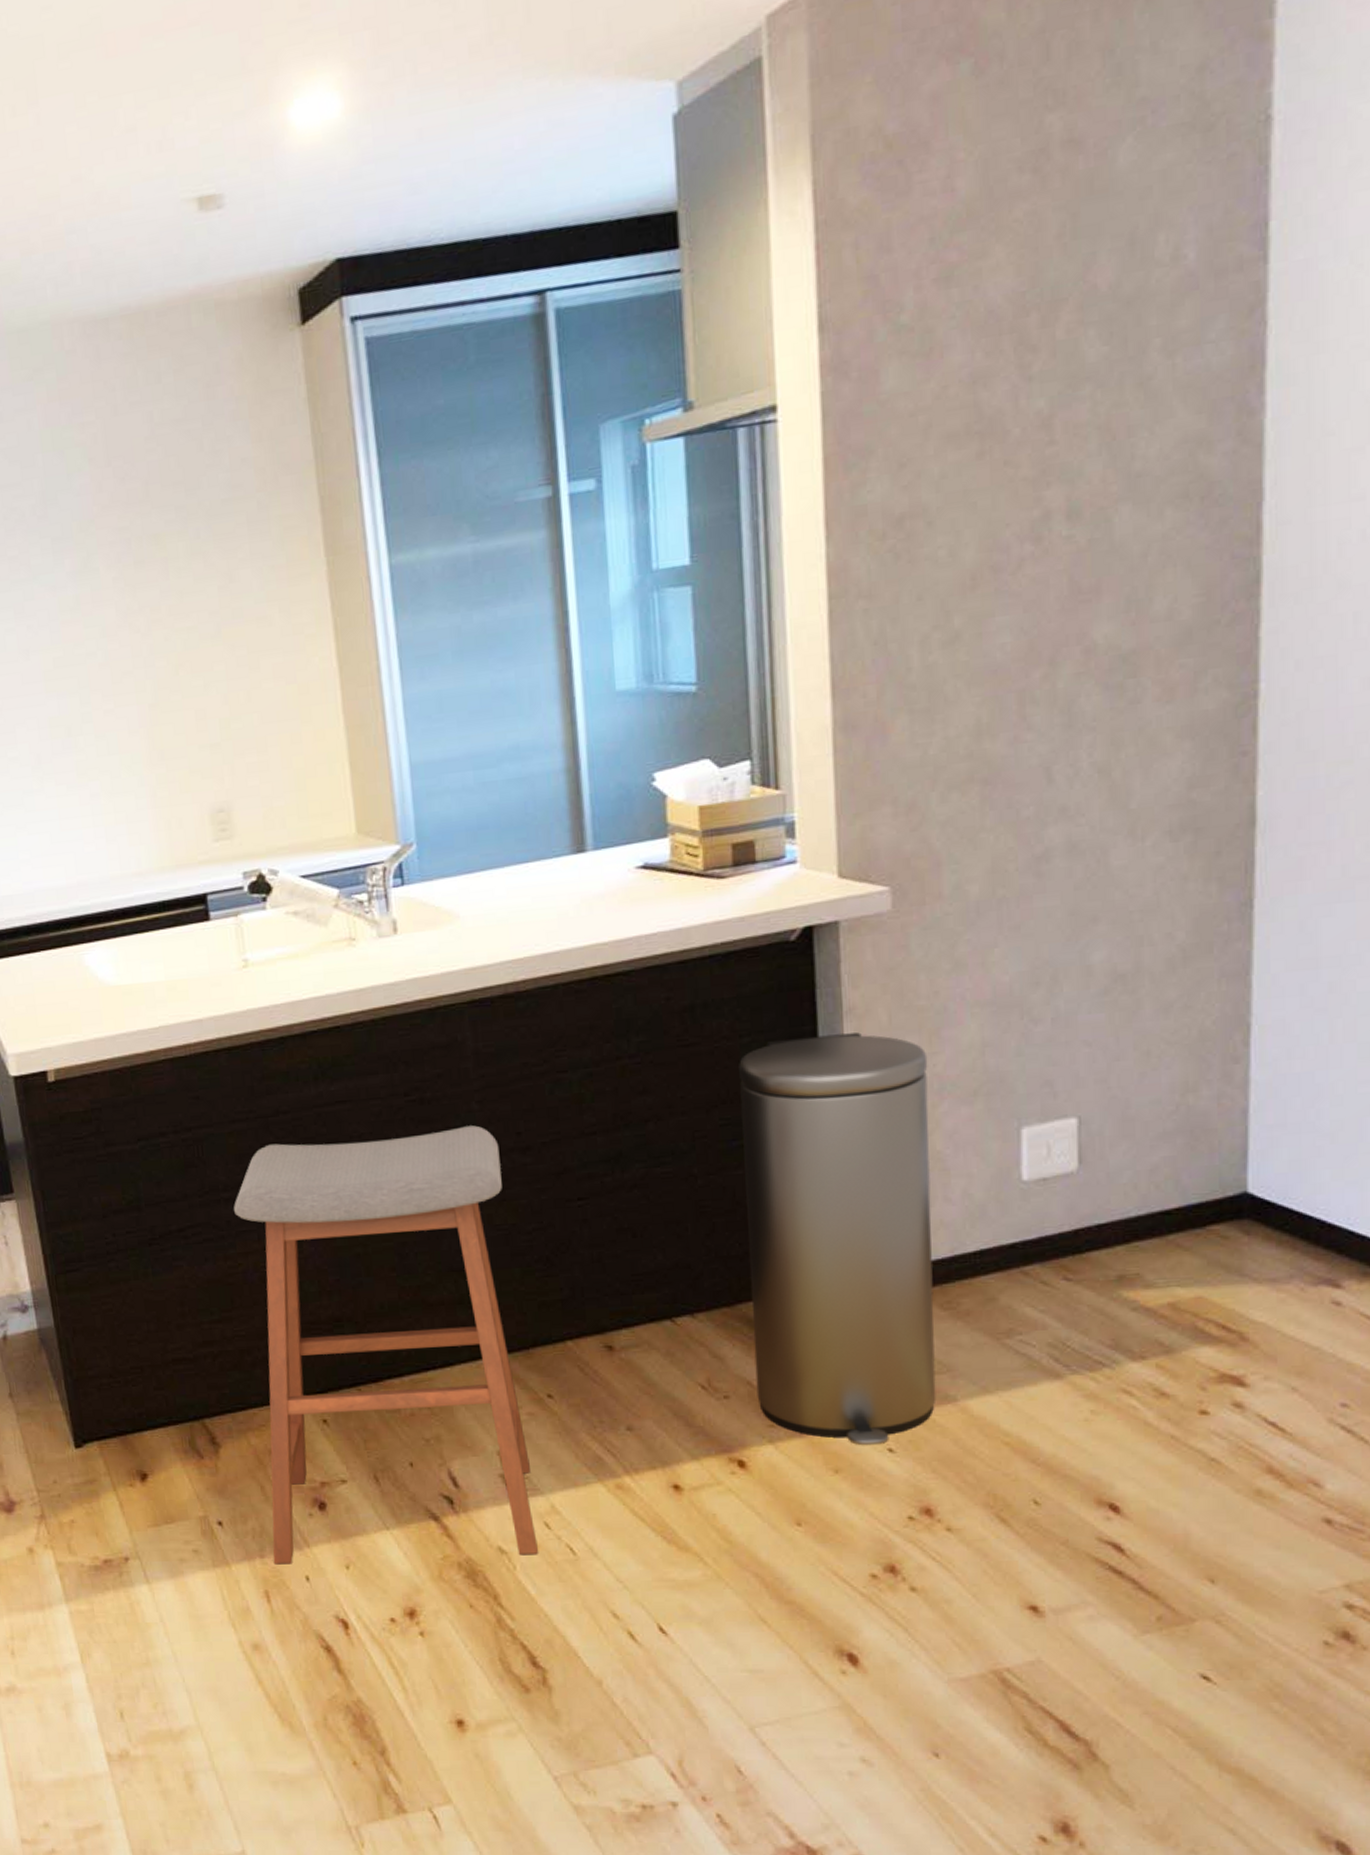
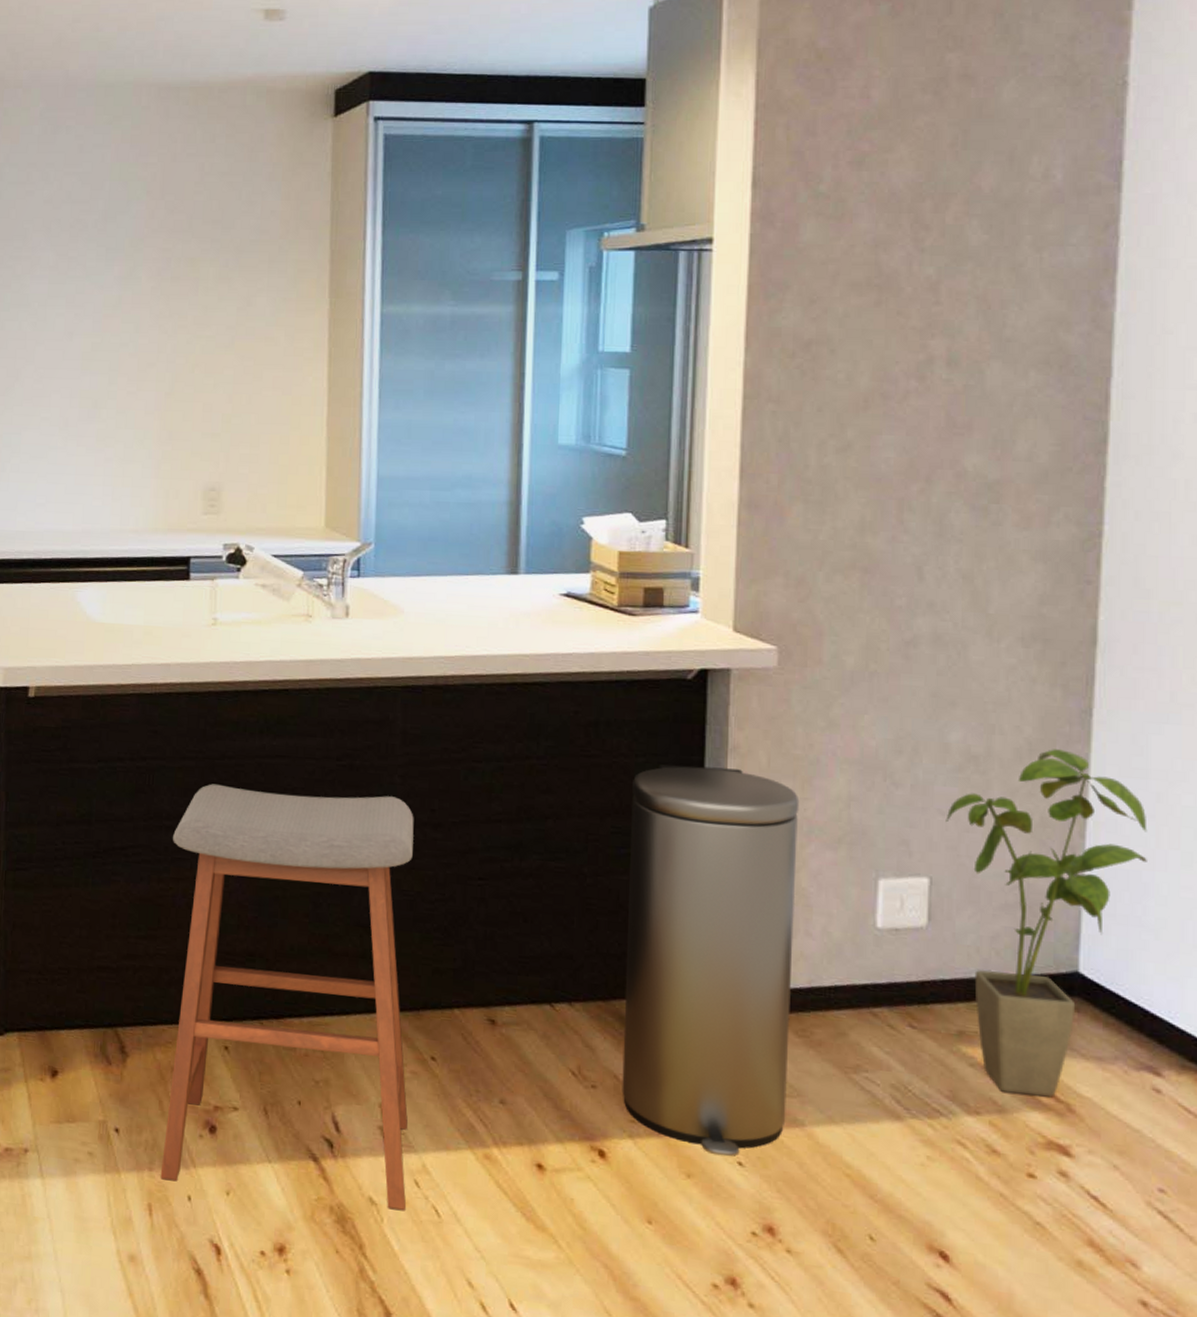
house plant: none [1092,951,1320,1331] -> present [945,749,1147,1097]

